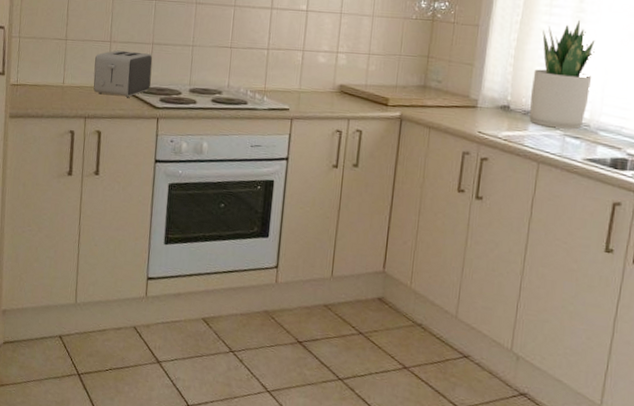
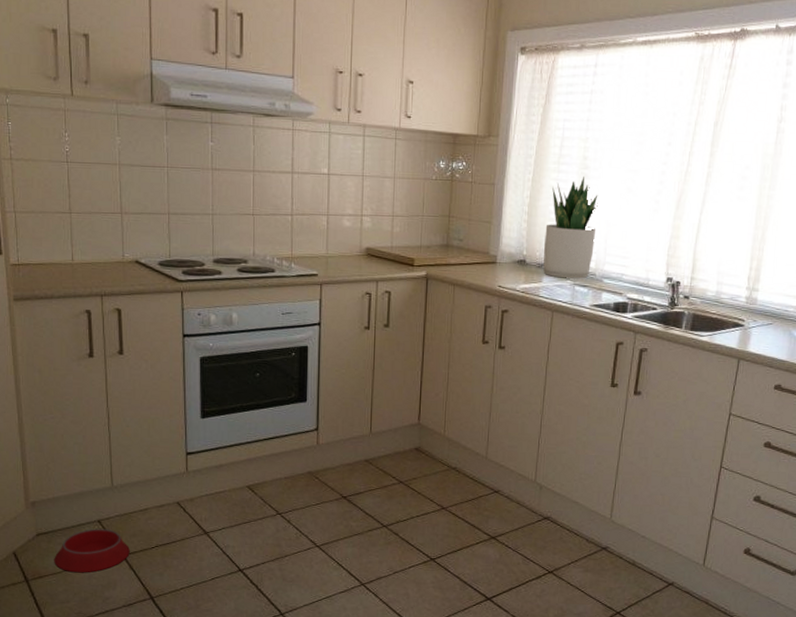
pet bowl: none [16,343,86,388] -> present [54,528,130,573]
toaster: present [93,50,153,98] -> none [106,222,170,273]

